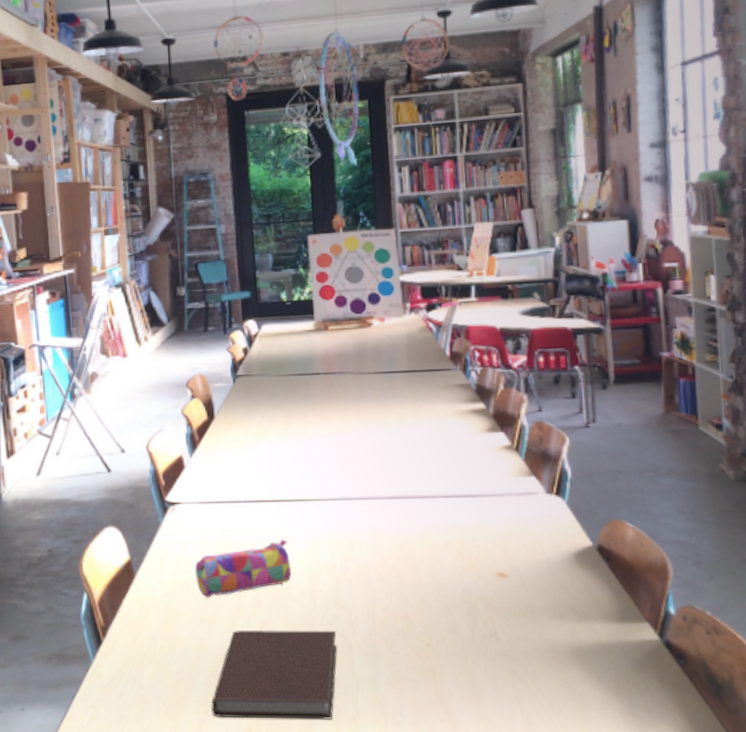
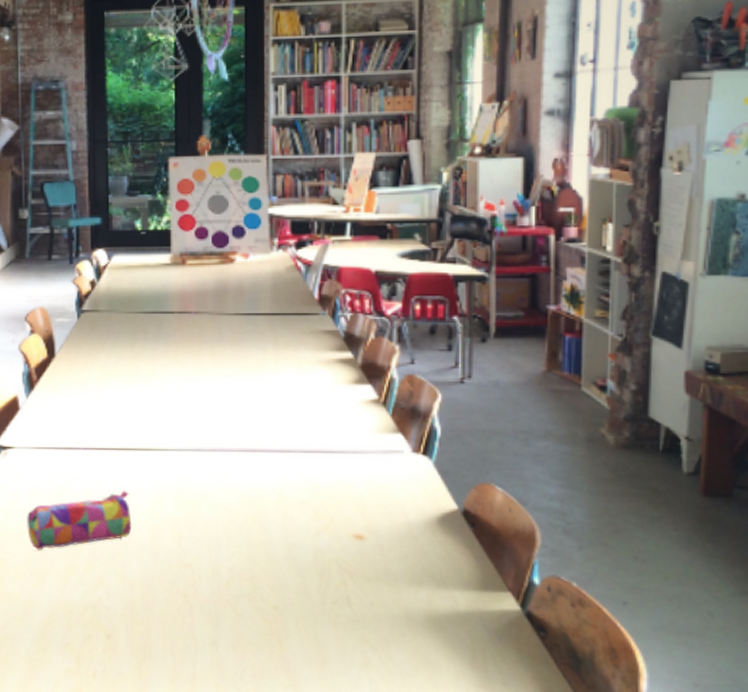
notebook: present [211,629,338,720] -> none [38,585,178,683]

